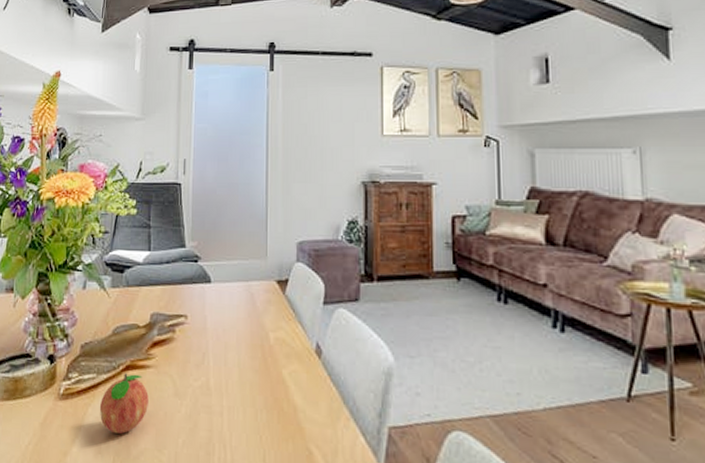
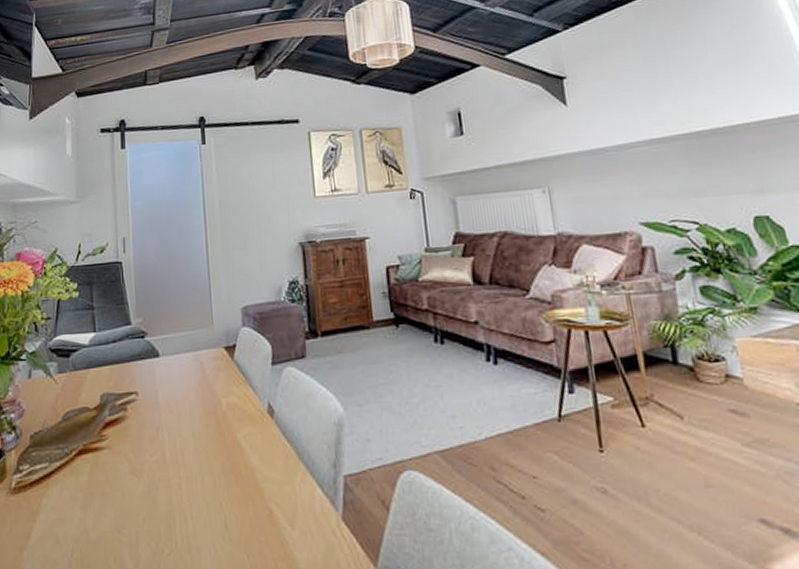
fruit: present [99,373,149,434] -> none [54,457,105,520]

